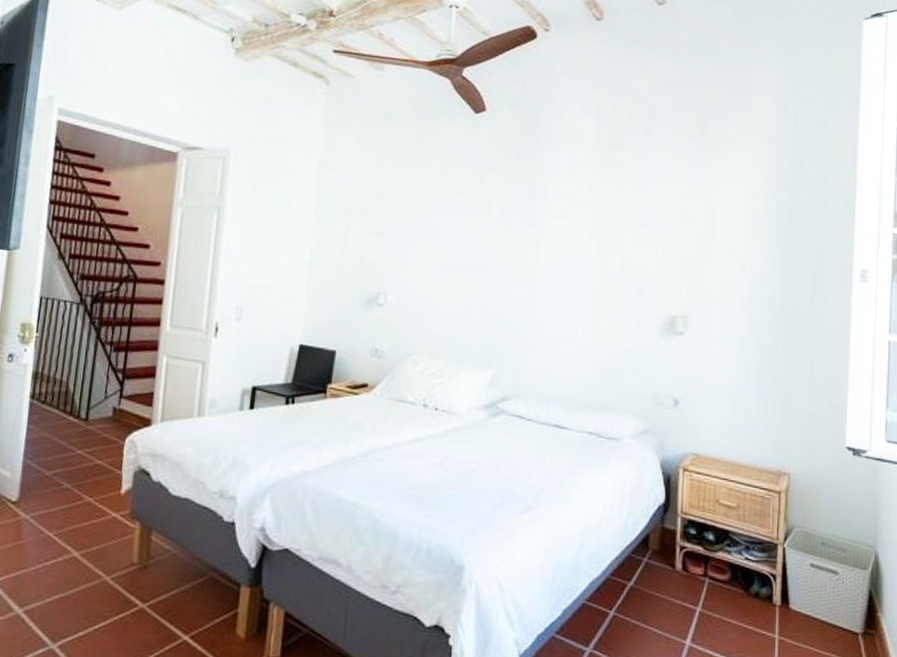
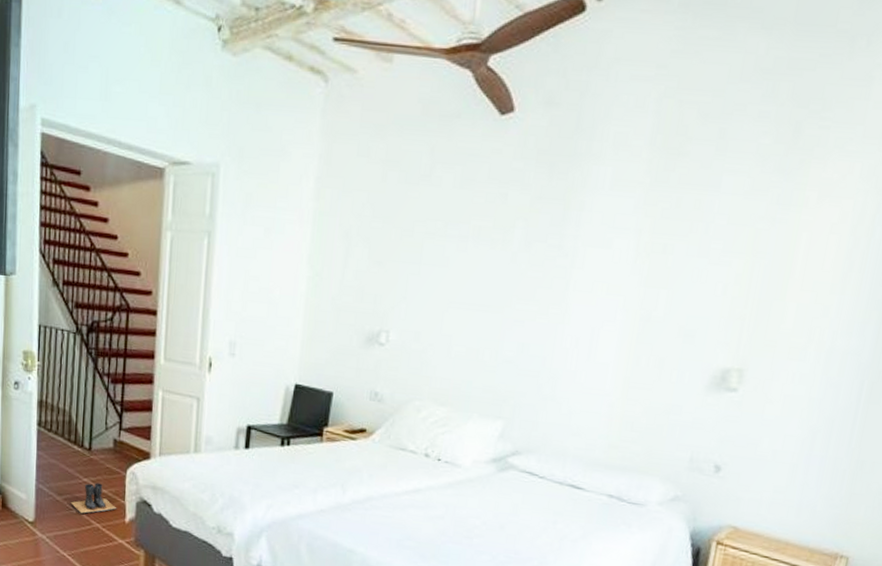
boots: none [61,454,113,488] -> present [70,483,117,514]

